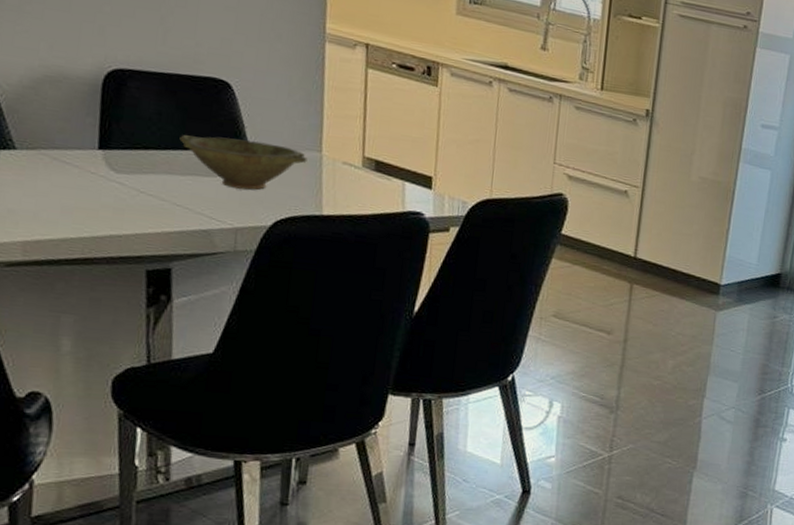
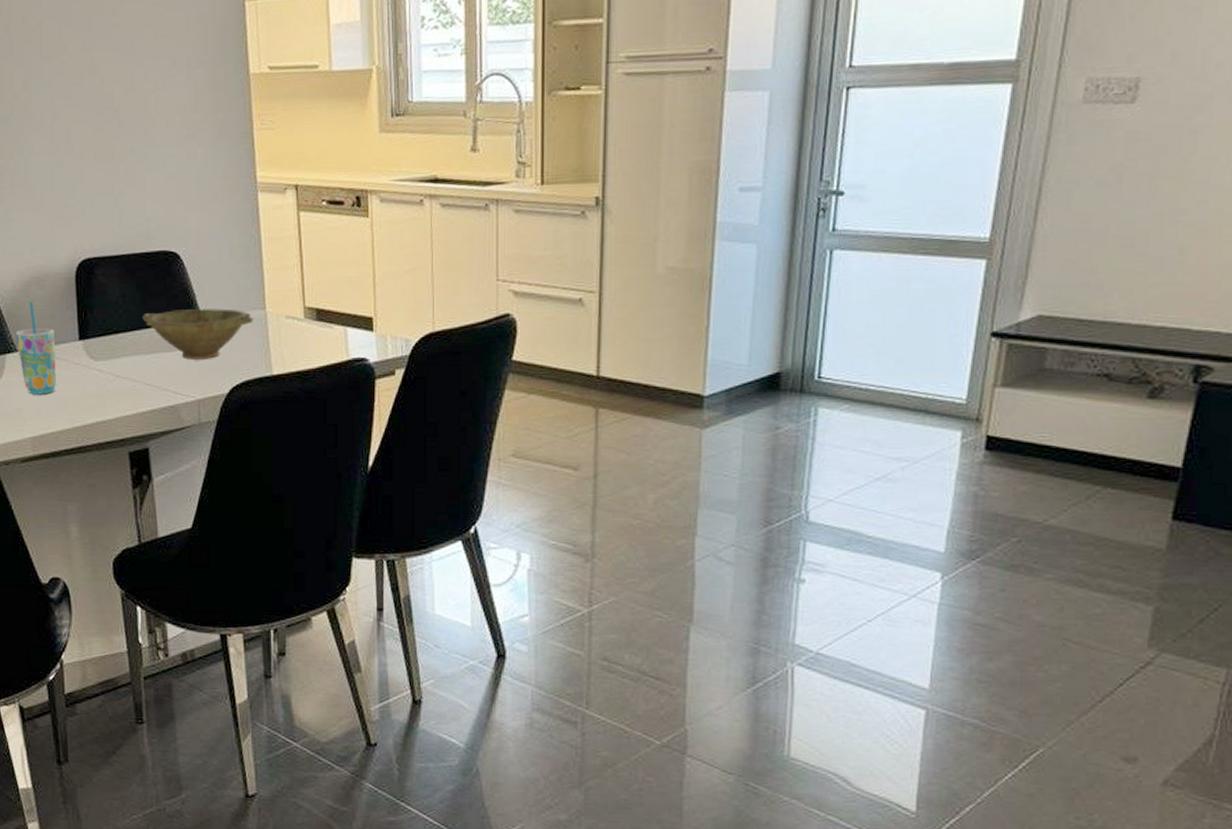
cup: none [15,99,68,199] -> present [15,300,57,395]

